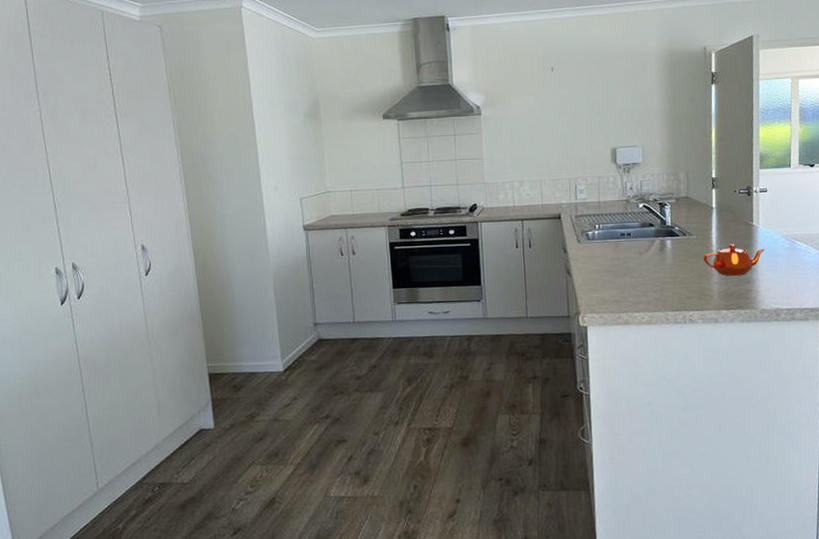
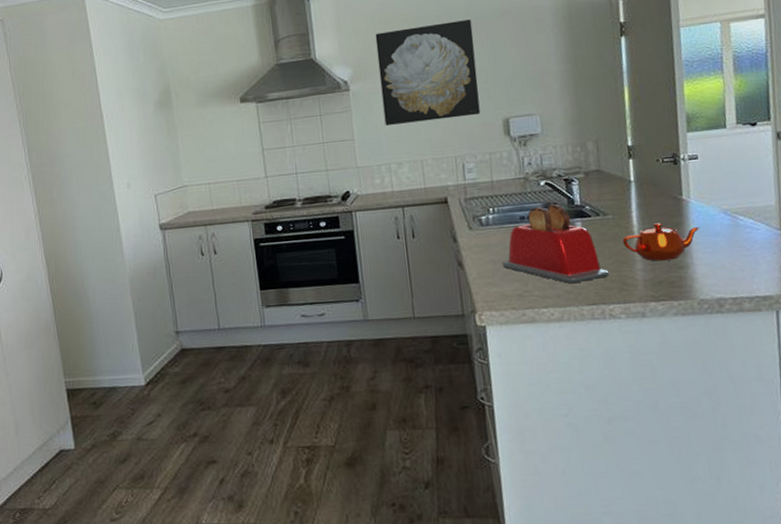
wall art: none [506,60,593,149] -> present [375,19,481,126]
toaster: none [604,223,691,292] -> present [502,203,610,283]

